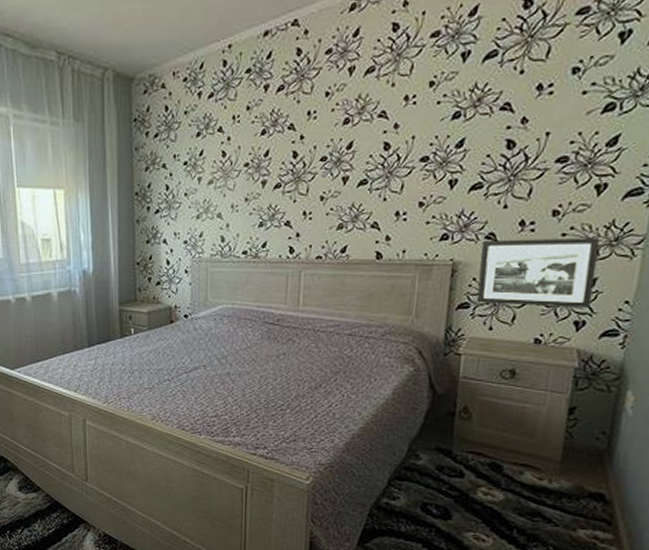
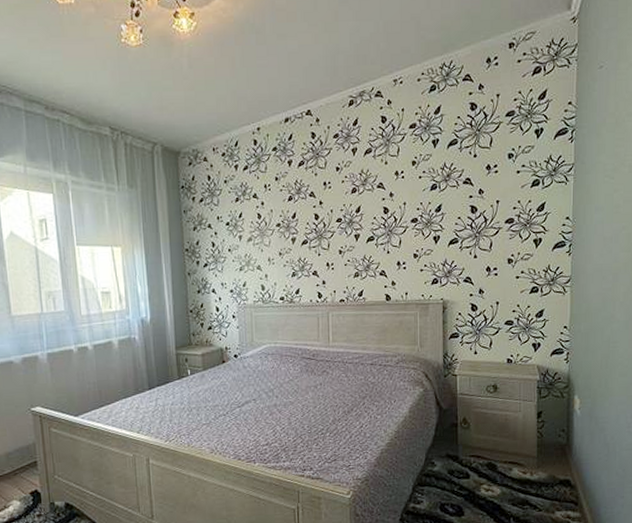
picture frame: present [476,237,601,309] -> none [462,279,542,334]

